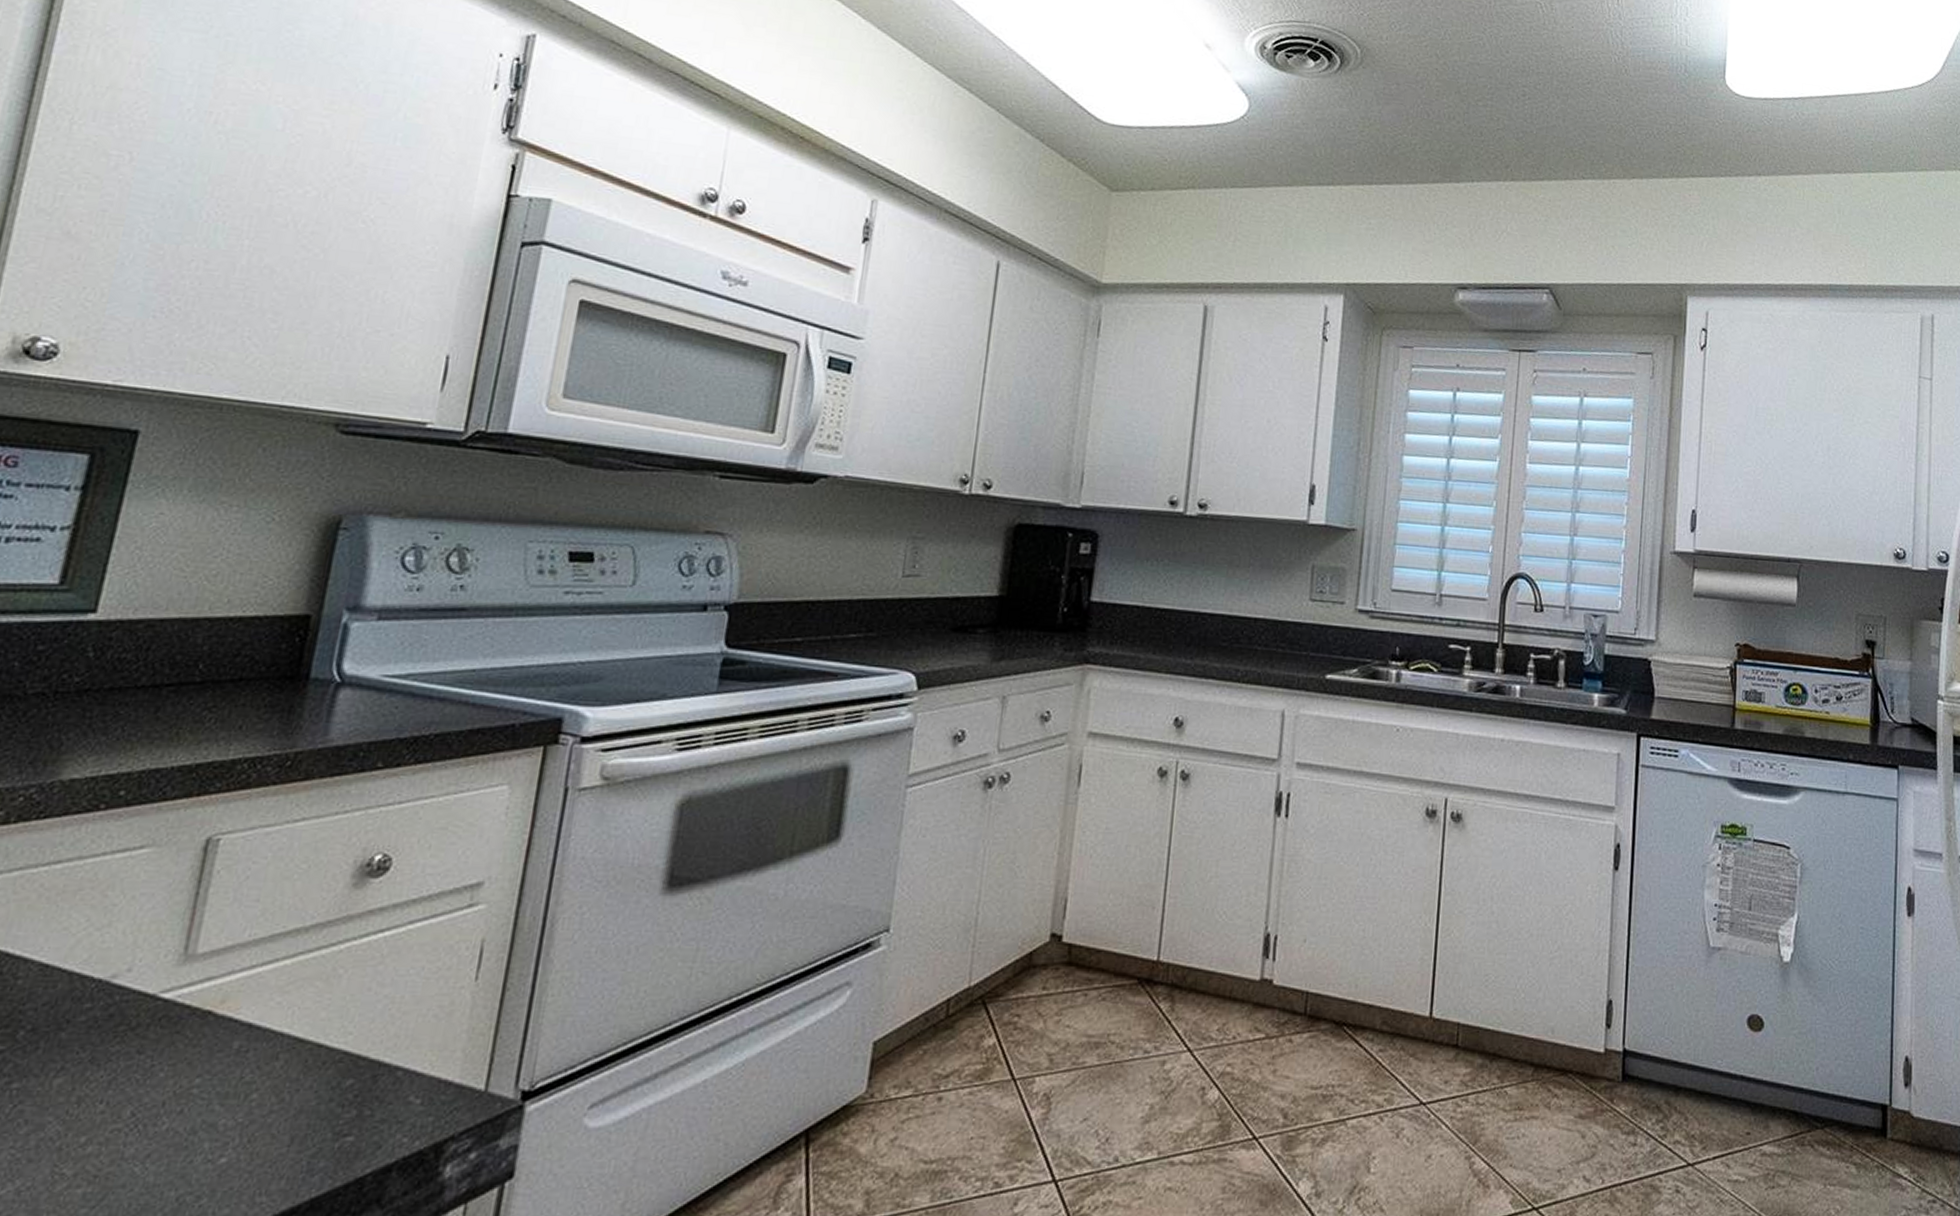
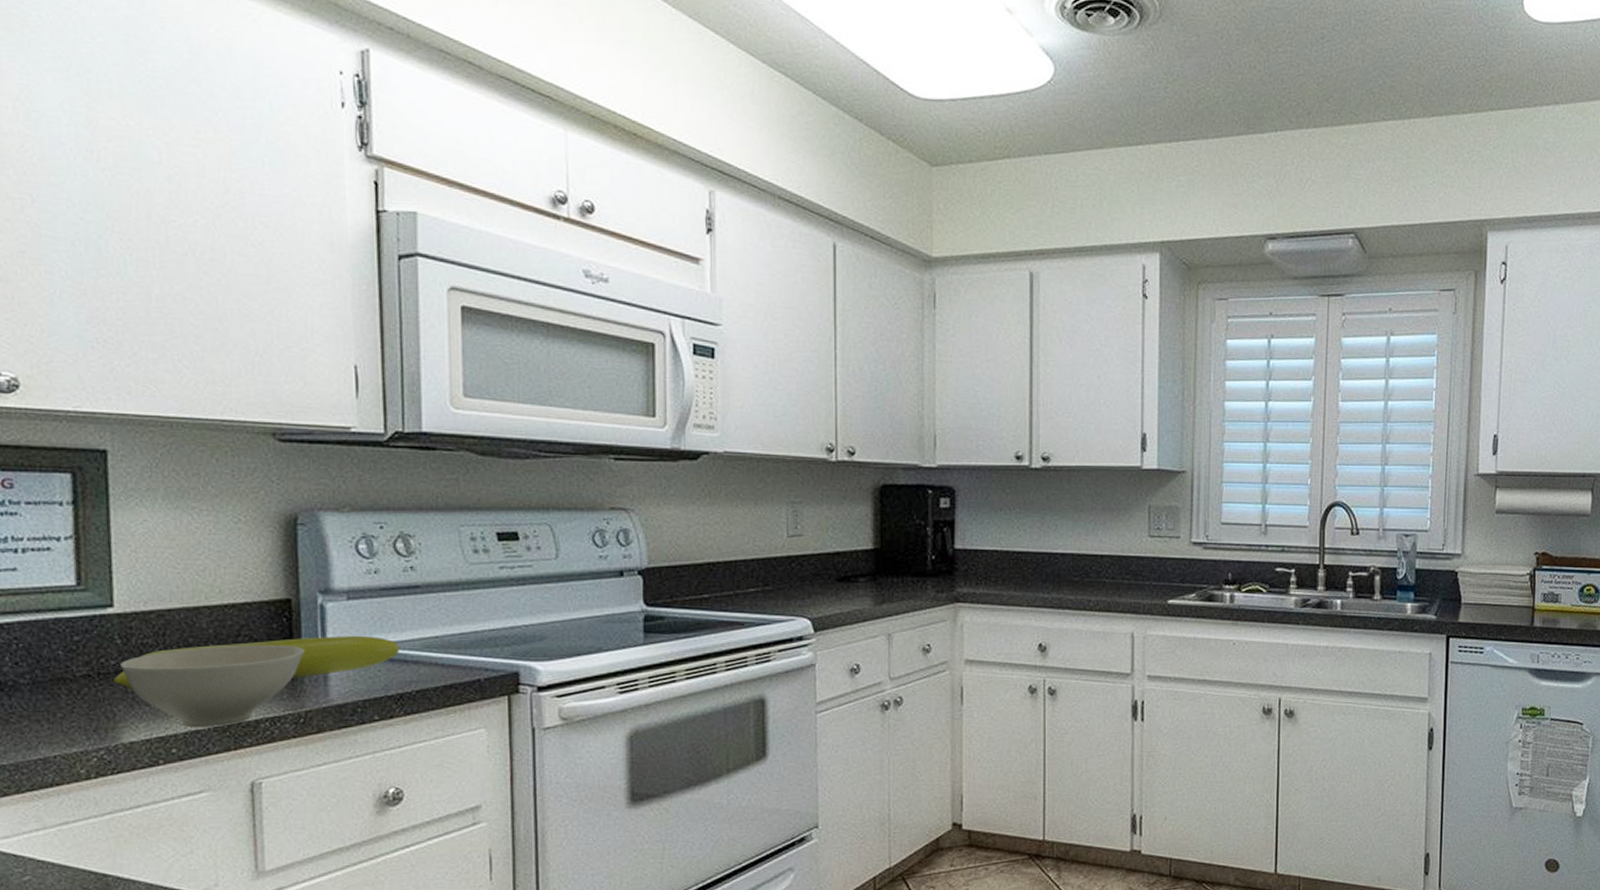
banana: none [71,662,428,715] -> present [113,635,400,691]
bowl: none [84,667,313,766] -> present [120,645,305,728]

